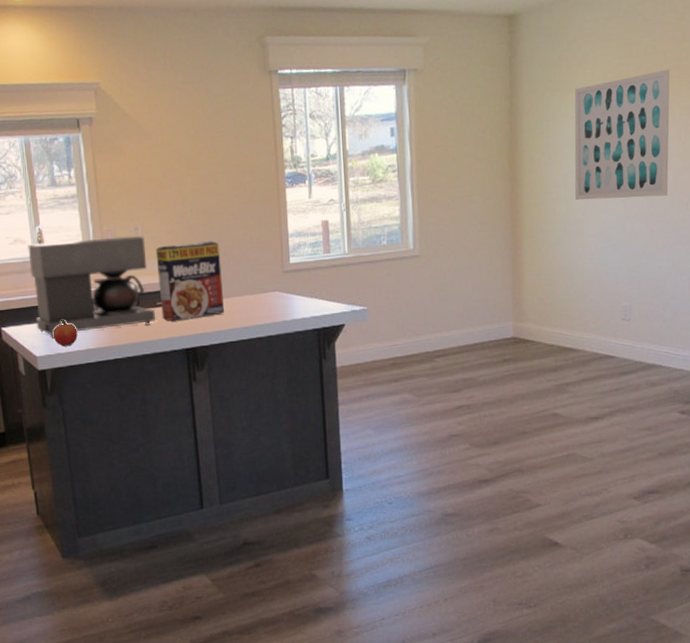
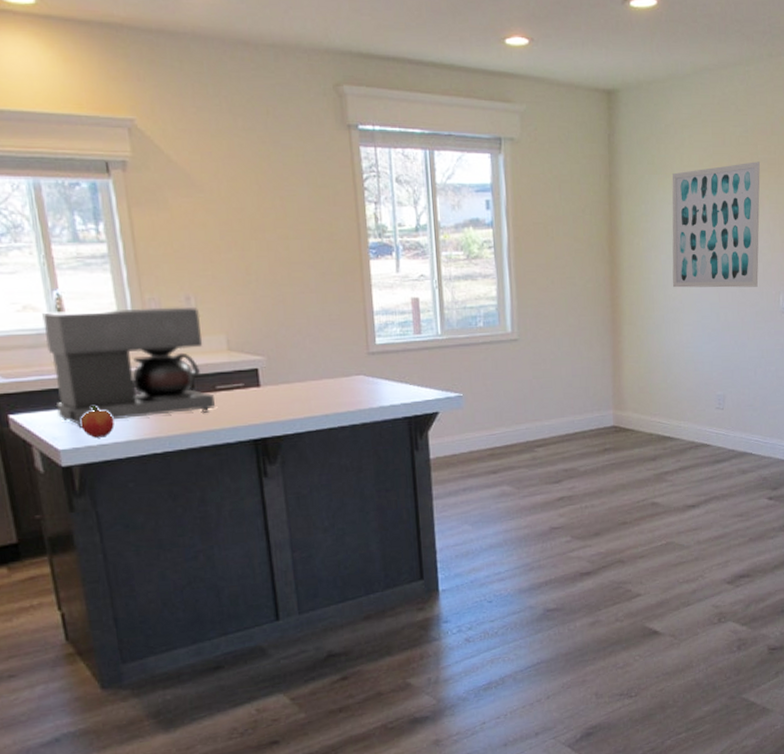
cereal box: present [155,241,225,321] -> none [213,316,301,407]

